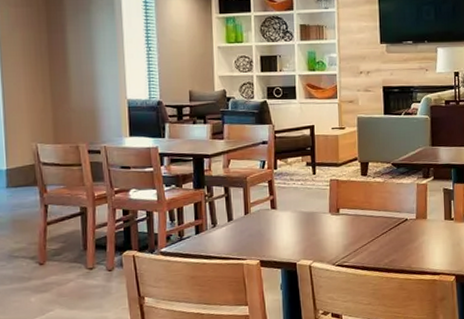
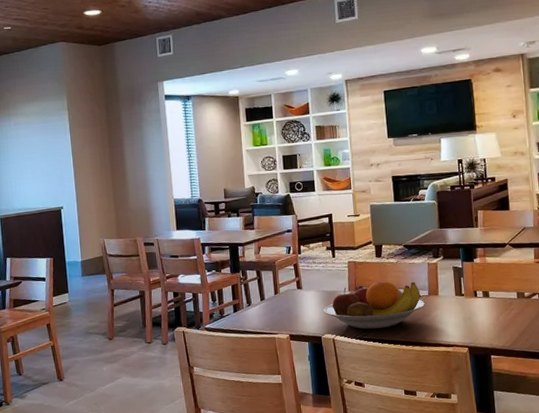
fruit bowl: none [300,201,412,255] -> present [323,280,425,329]

